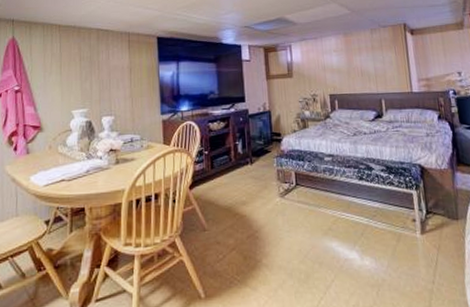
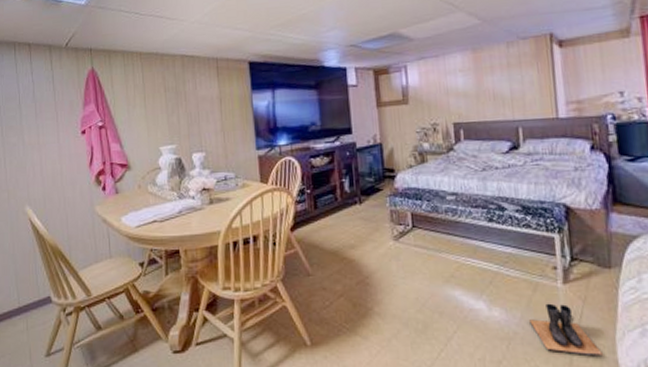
boots: none [395,252,455,299] -> present [529,303,603,357]

